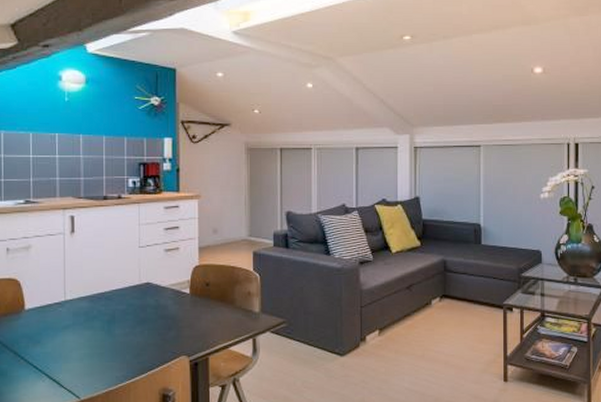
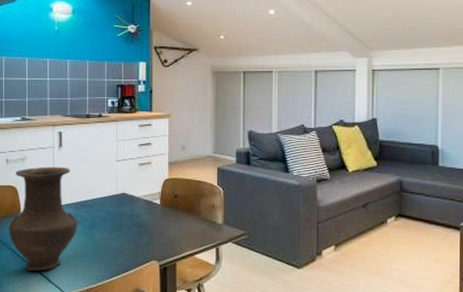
vase: none [10,255,94,375] -> present [9,166,78,271]

